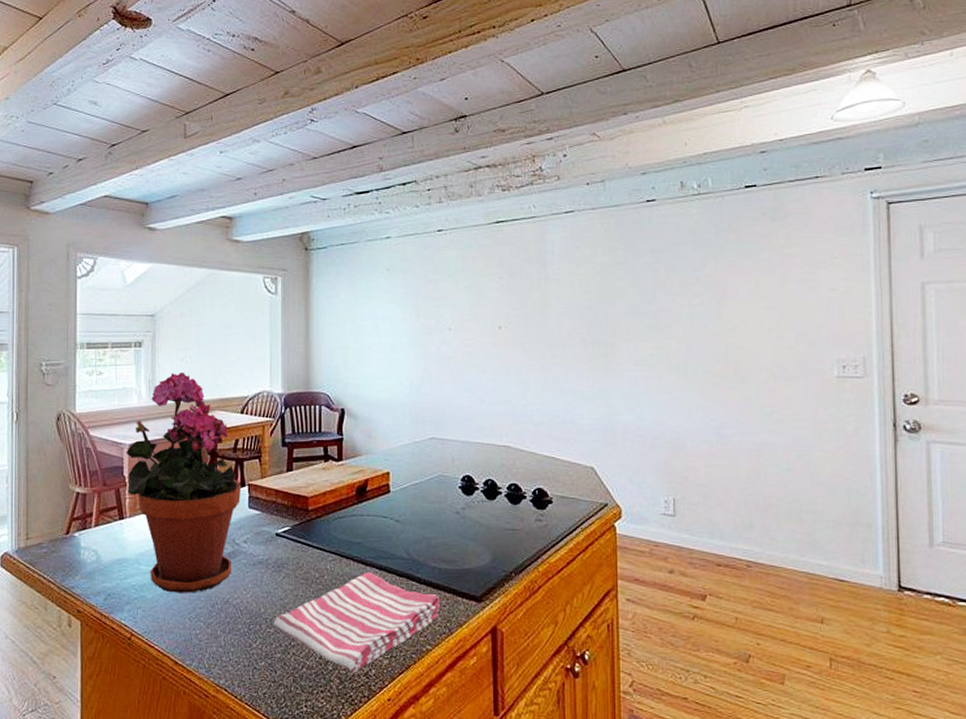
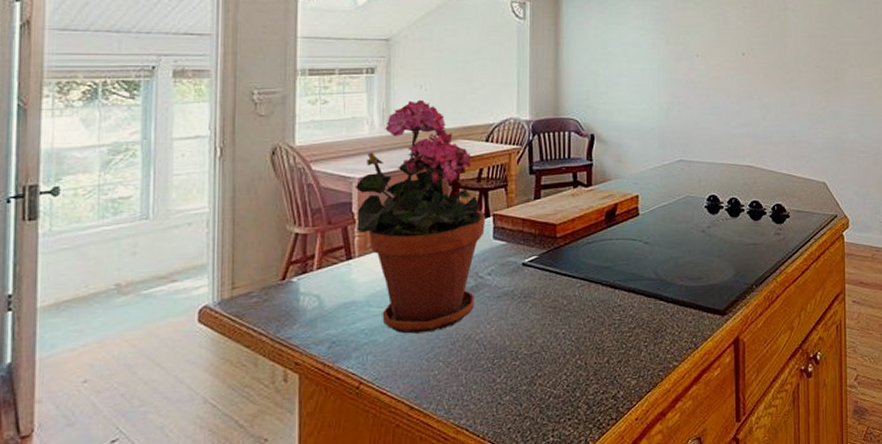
dish towel: present [274,572,441,673] -> none [520,295,687,397]

